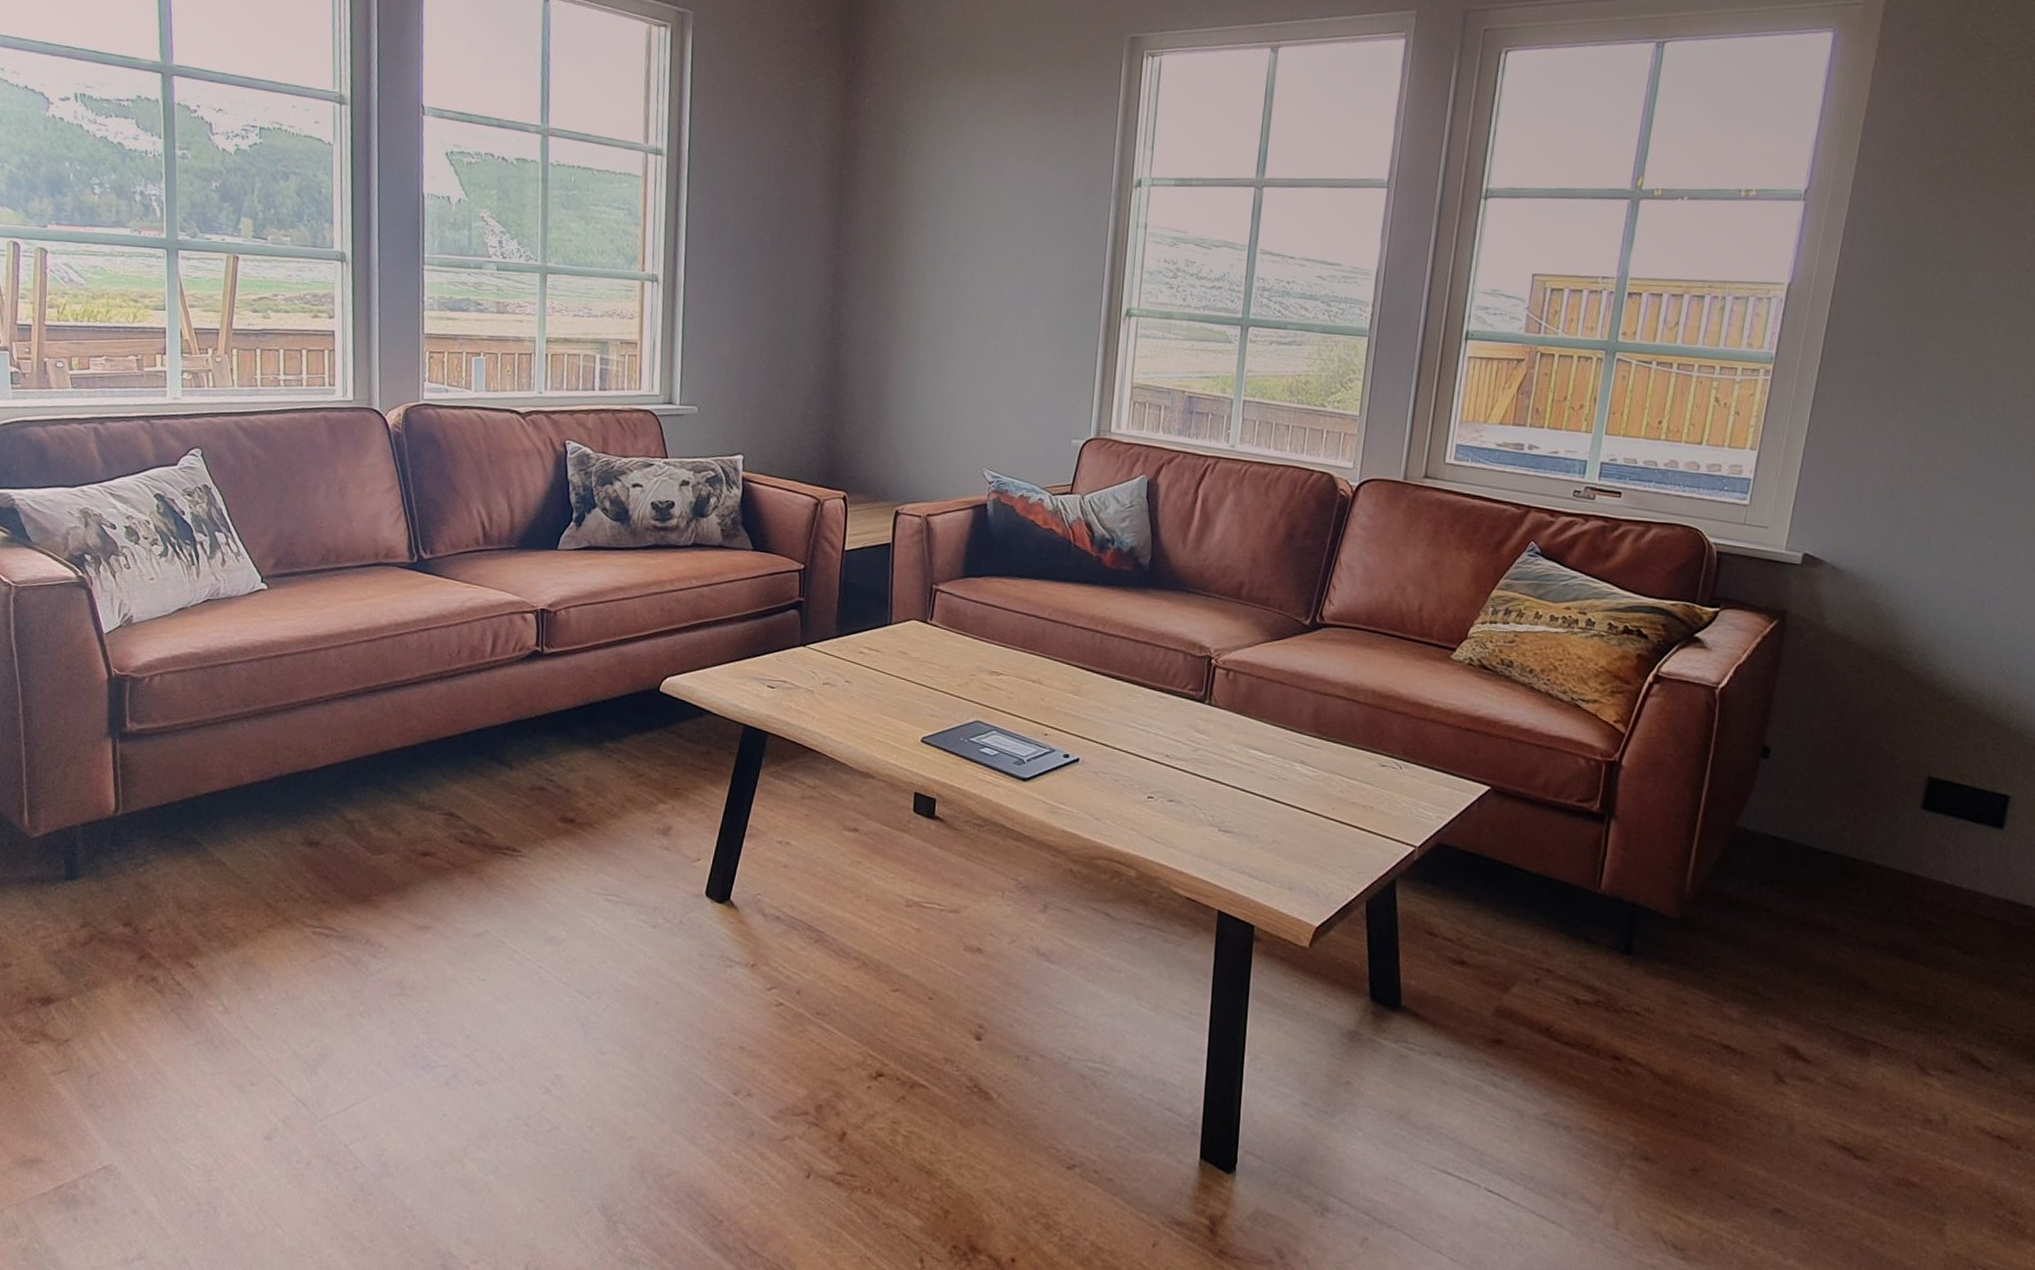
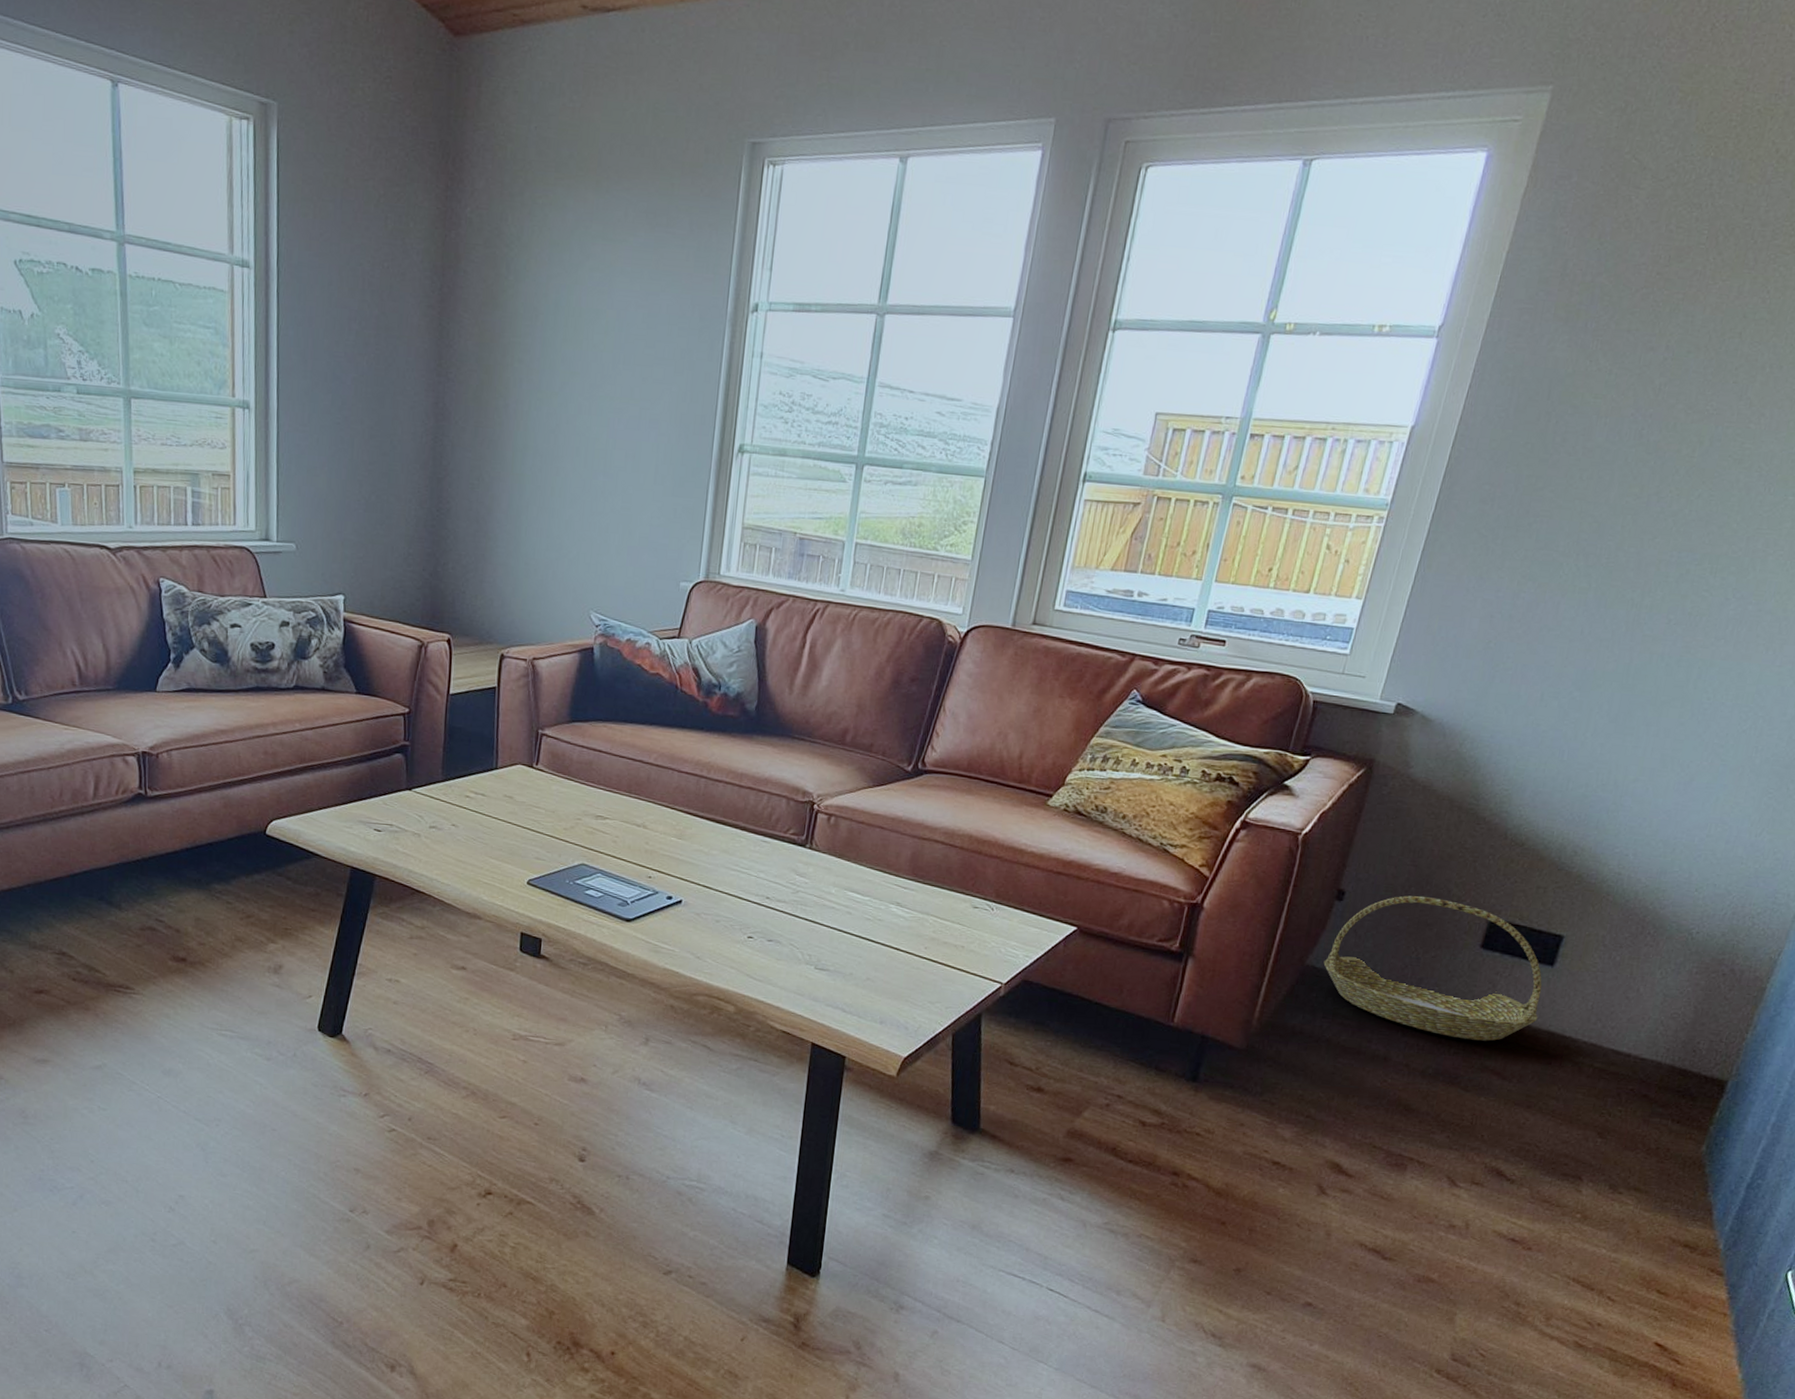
basket: none [1755,752,1994,911] -> present [1323,895,1542,1041]

